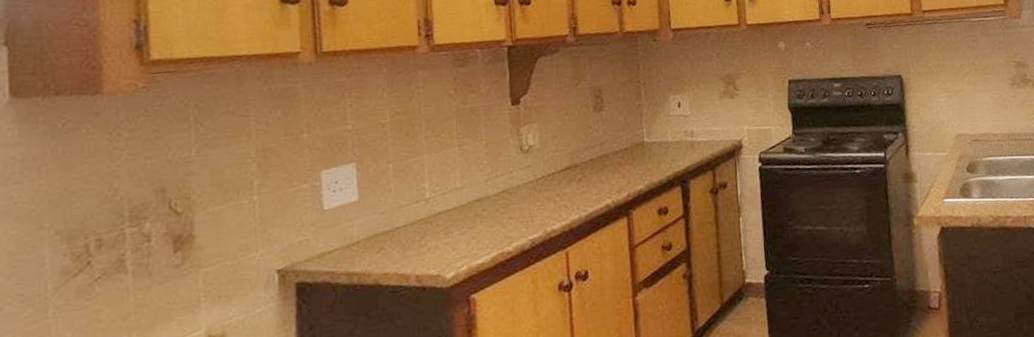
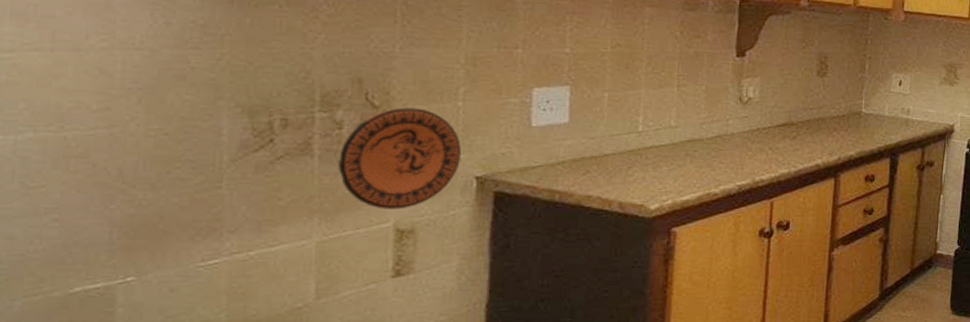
decorative plate: none [150,208,261,317] -> present [338,107,461,210]

